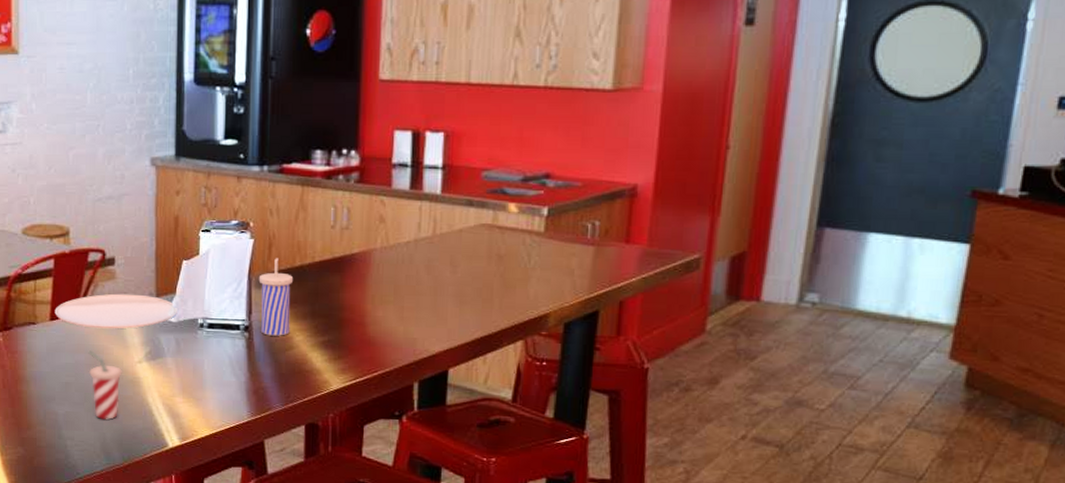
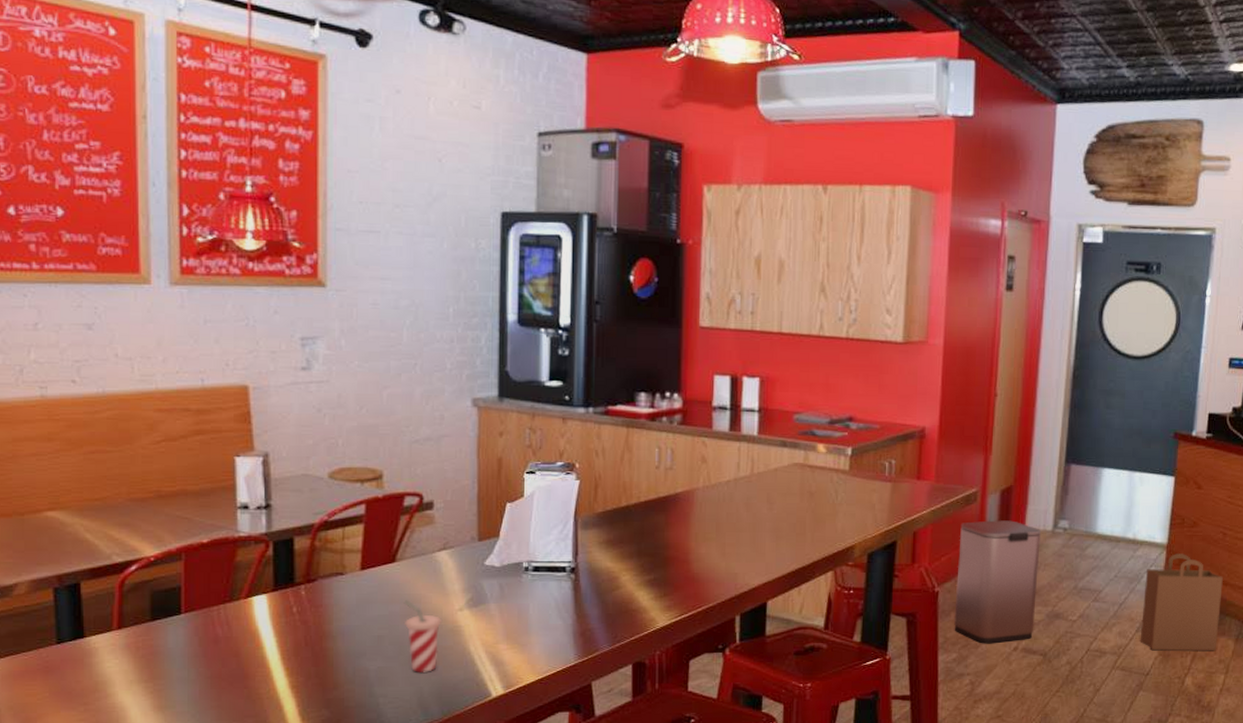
plate: present [55,293,179,329] -> none [366,539,502,577]
beverage cup: present [258,258,294,336] -> none [585,499,620,576]
pedal bin: none [666,291,781,430] -> present [954,520,1041,644]
shopping bag: none [911,337,1036,458] -> present [1140,554,1223,652]

